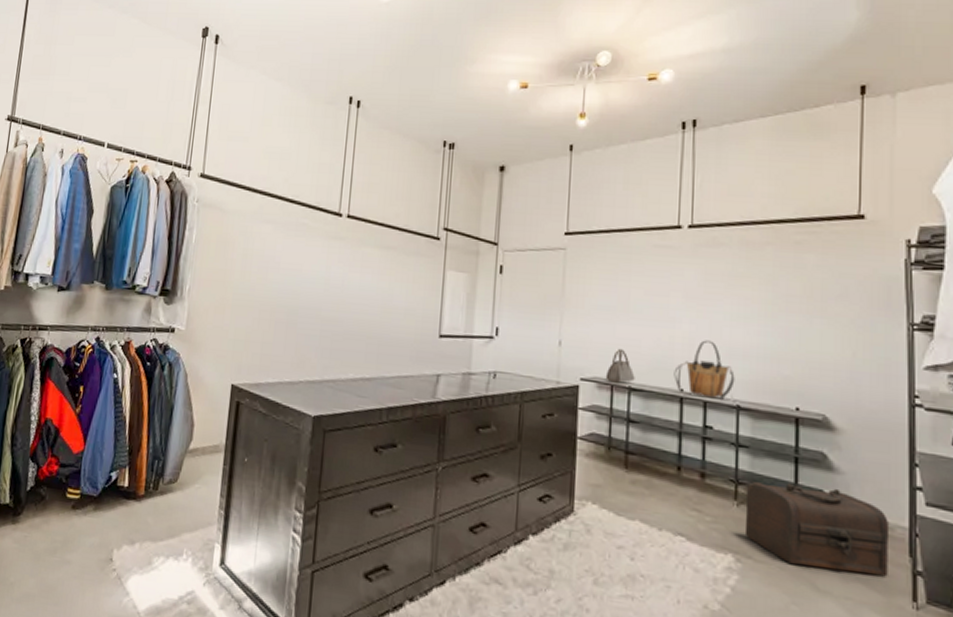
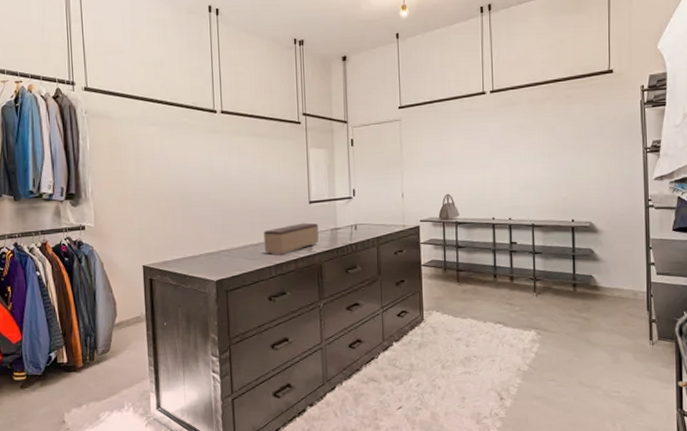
decorative box: none [377,360,447,397] -> present [264,222,319,255]
tote bag: present [673,340,735,400] -> none [487,178,530,222]
wooden chest: present [744,482,890,577] -> none [541,272,635,330]

